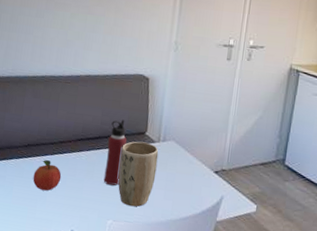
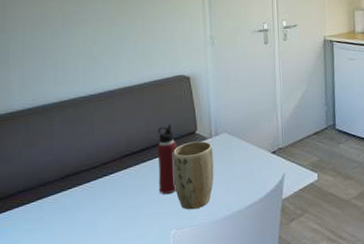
fruit: present [33,160,62,191] -> none [77,186,111,221]

